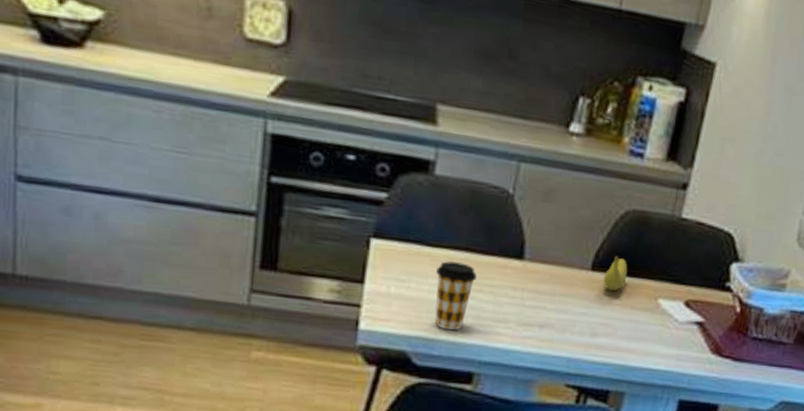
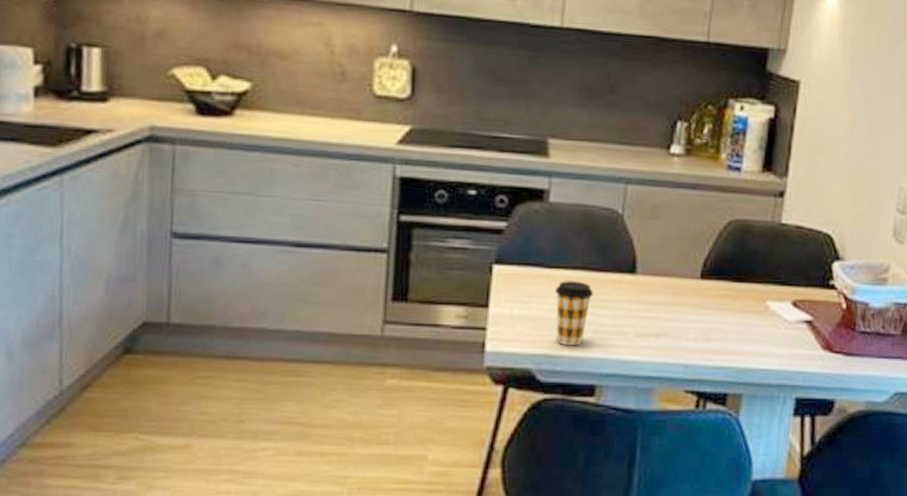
fruit: present [603,255,628,292] -> none [712,263,735,297]

